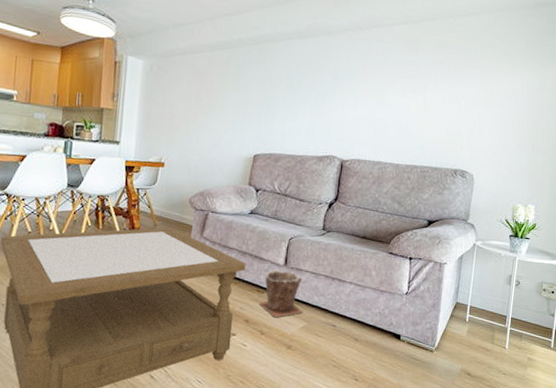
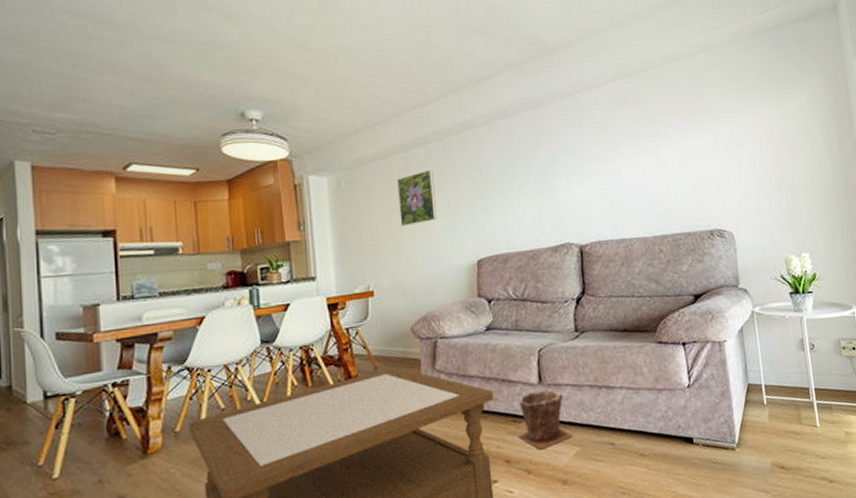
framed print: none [196,70,231,115] -> present [397,169,437,227]

